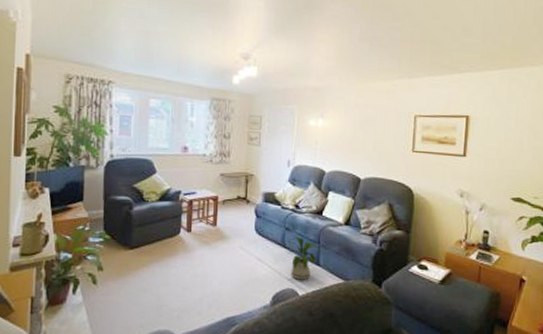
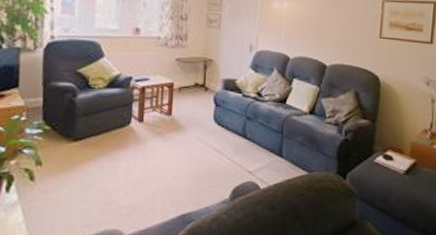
house plant: present [288,236,319,280] -> none [249,126,282,173]

